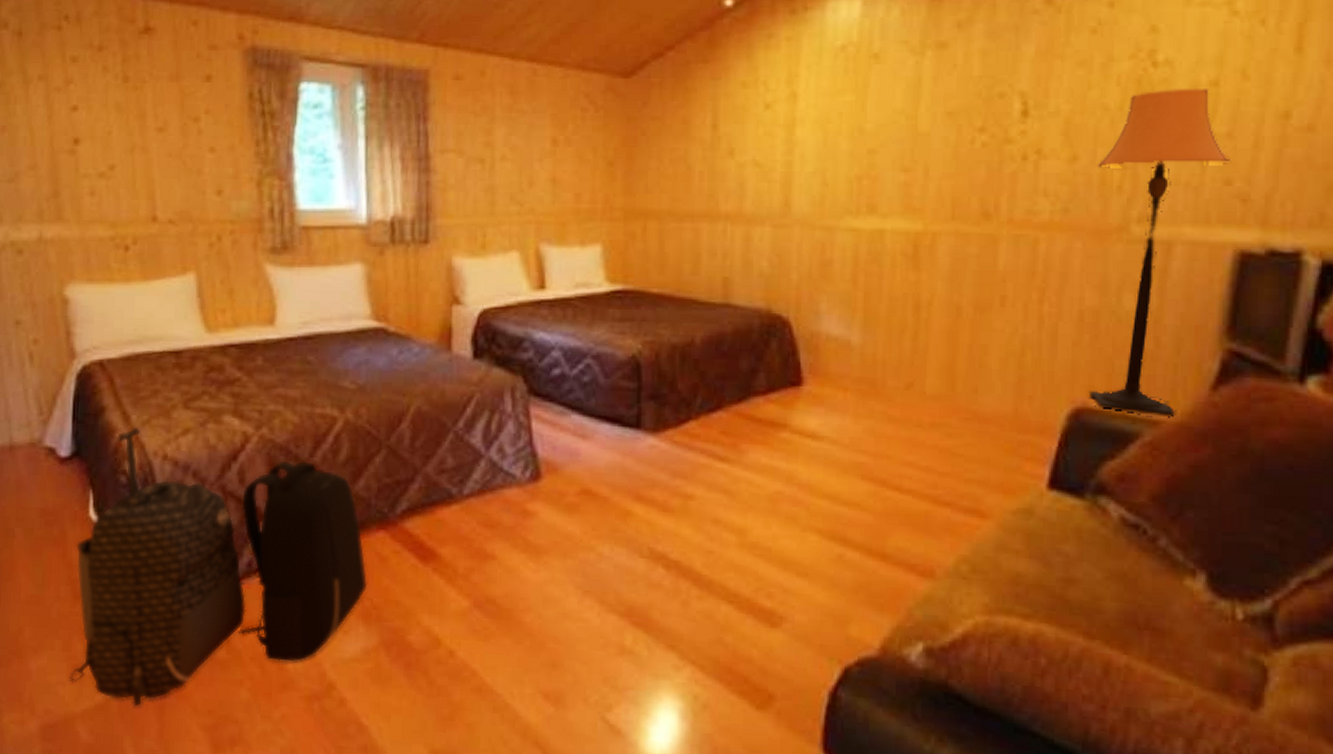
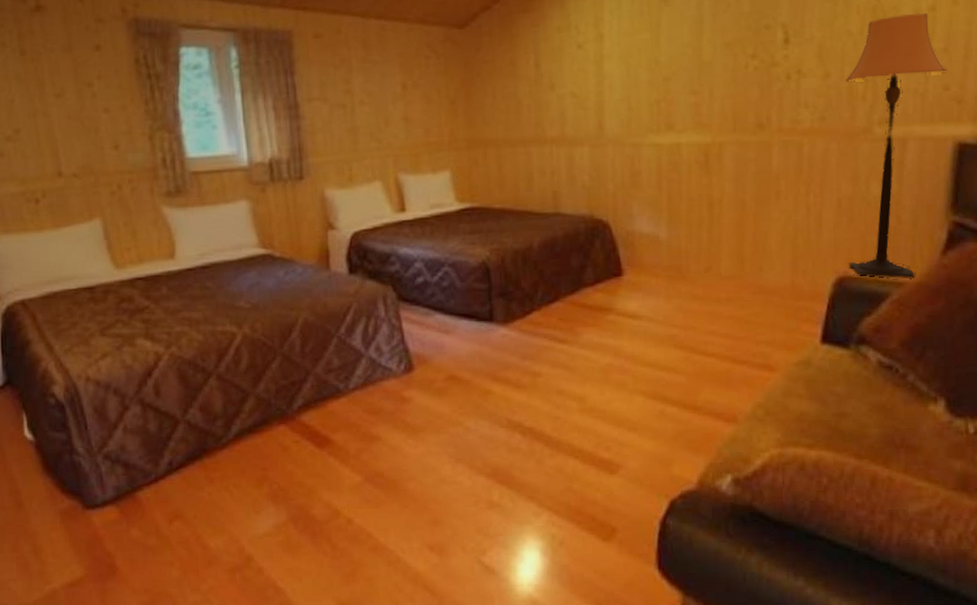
suitcase: present [68,426,247,707] -> none [15,355,171,593]
backpack: present [237,460,368,662] -> none [159,372,274,542]

